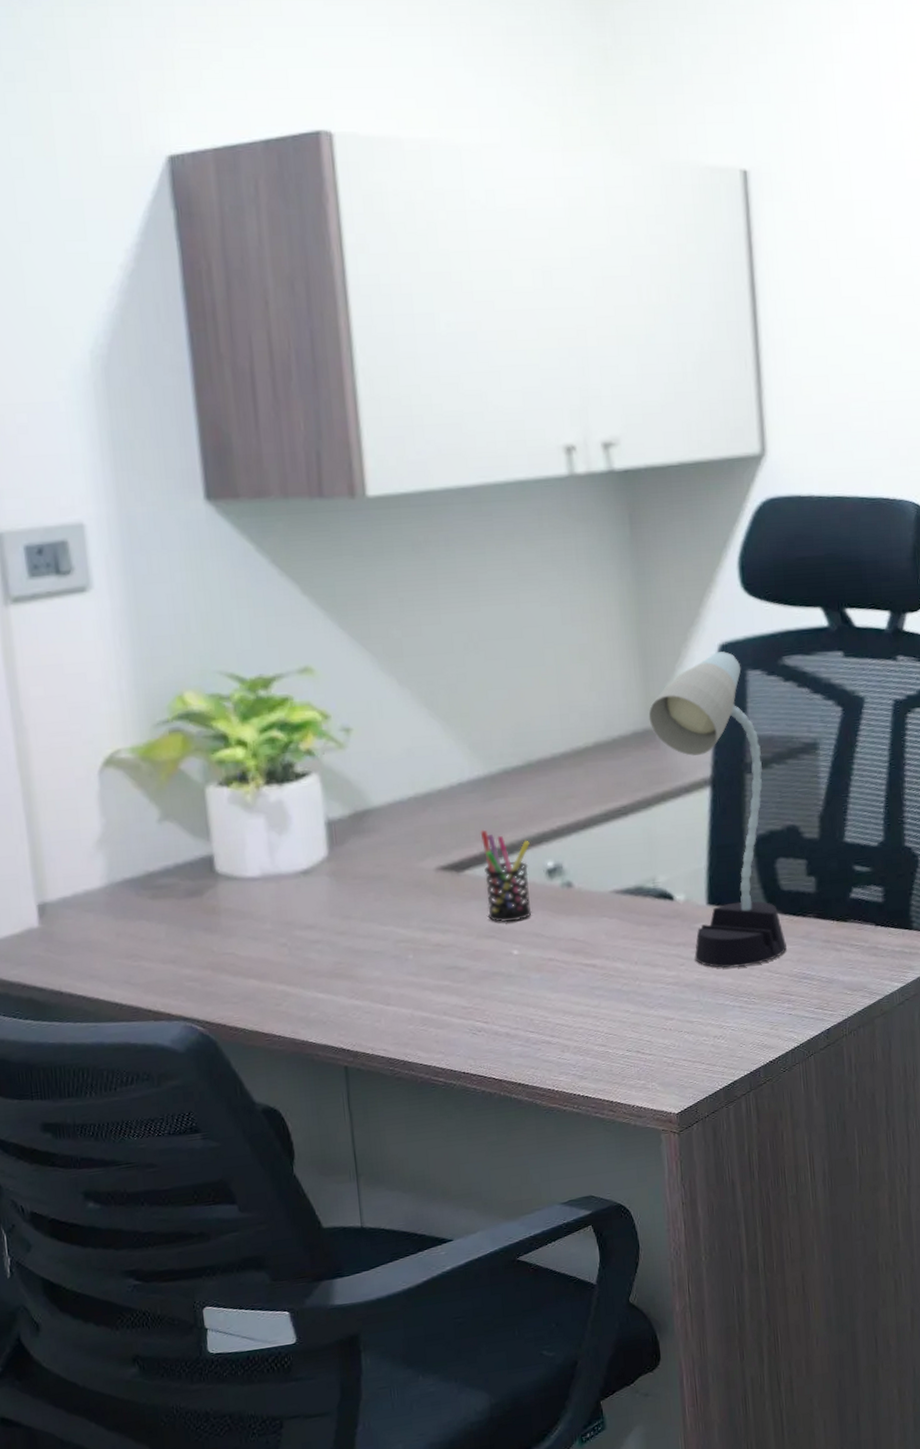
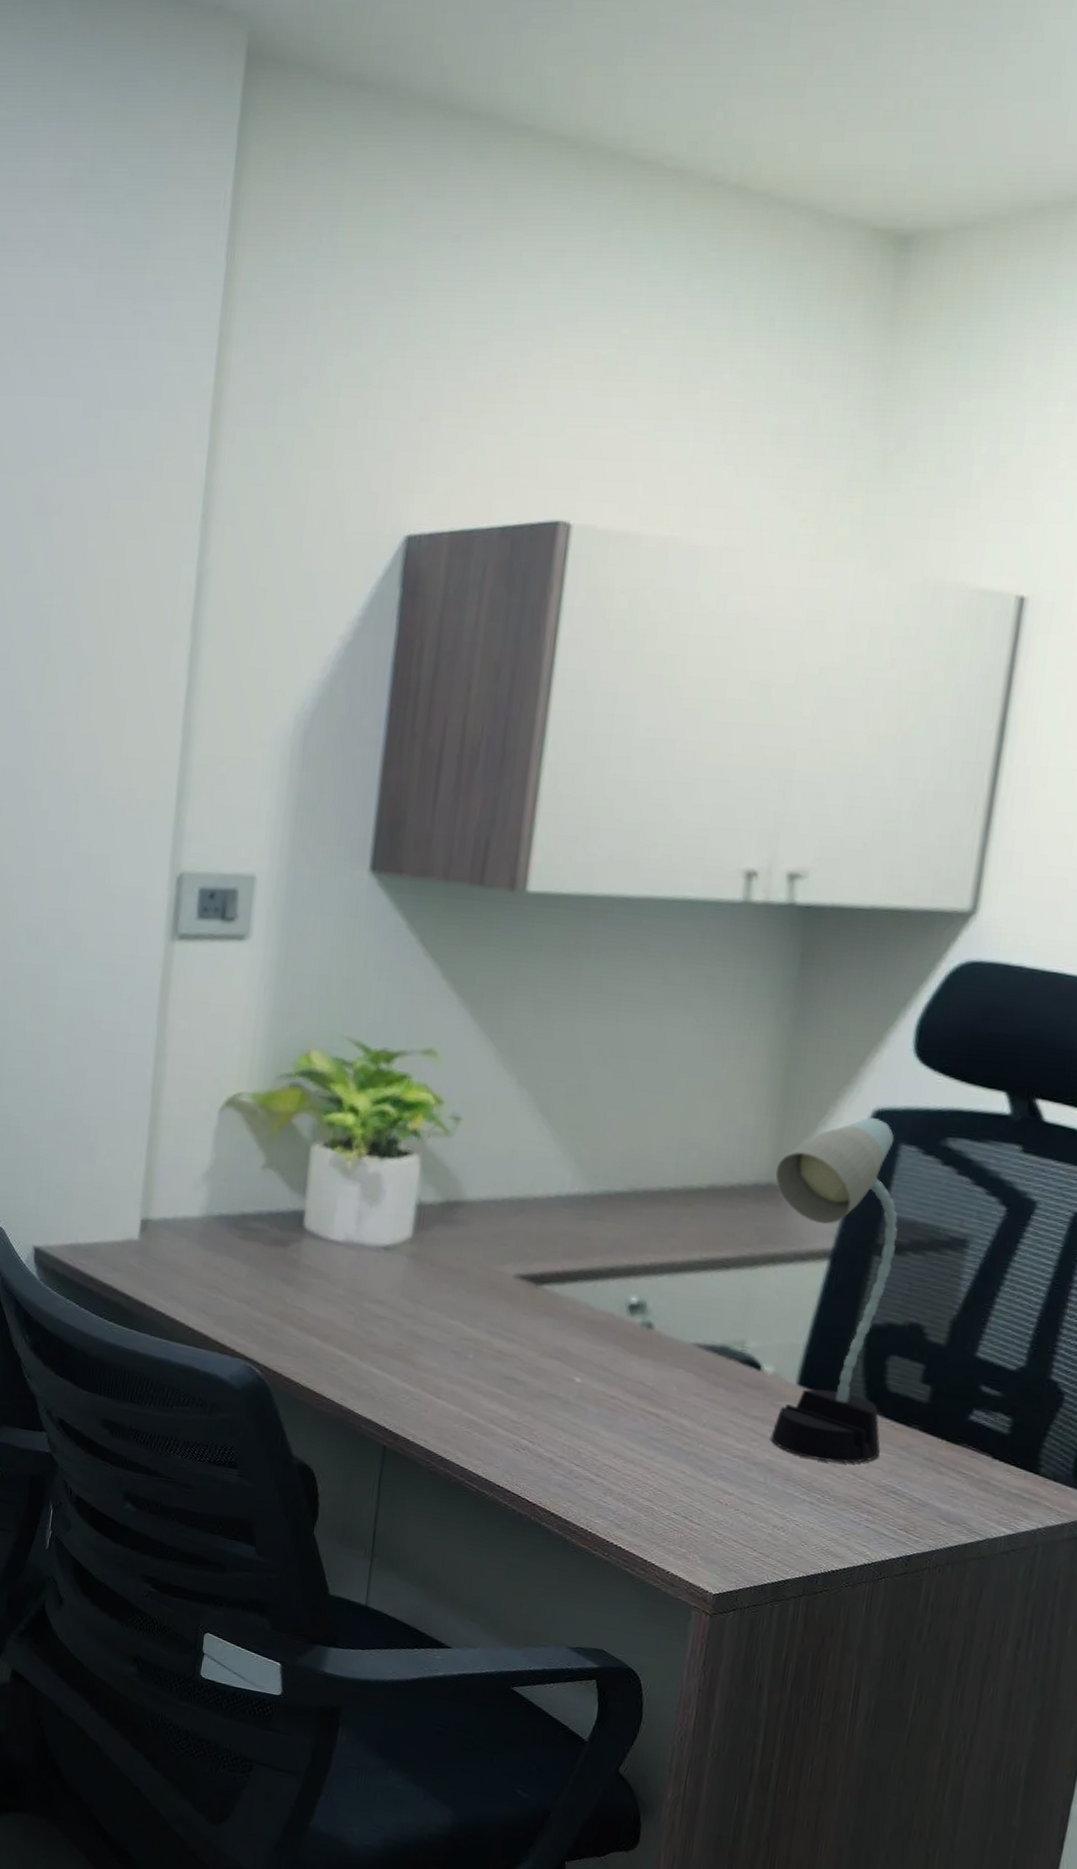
pen holder: present [480,829,532,923] -> none [558,1248,617,1349]

